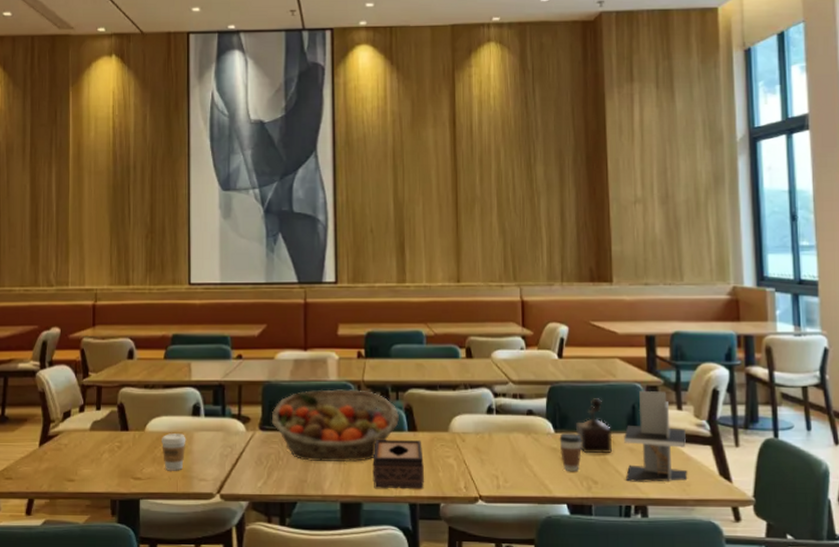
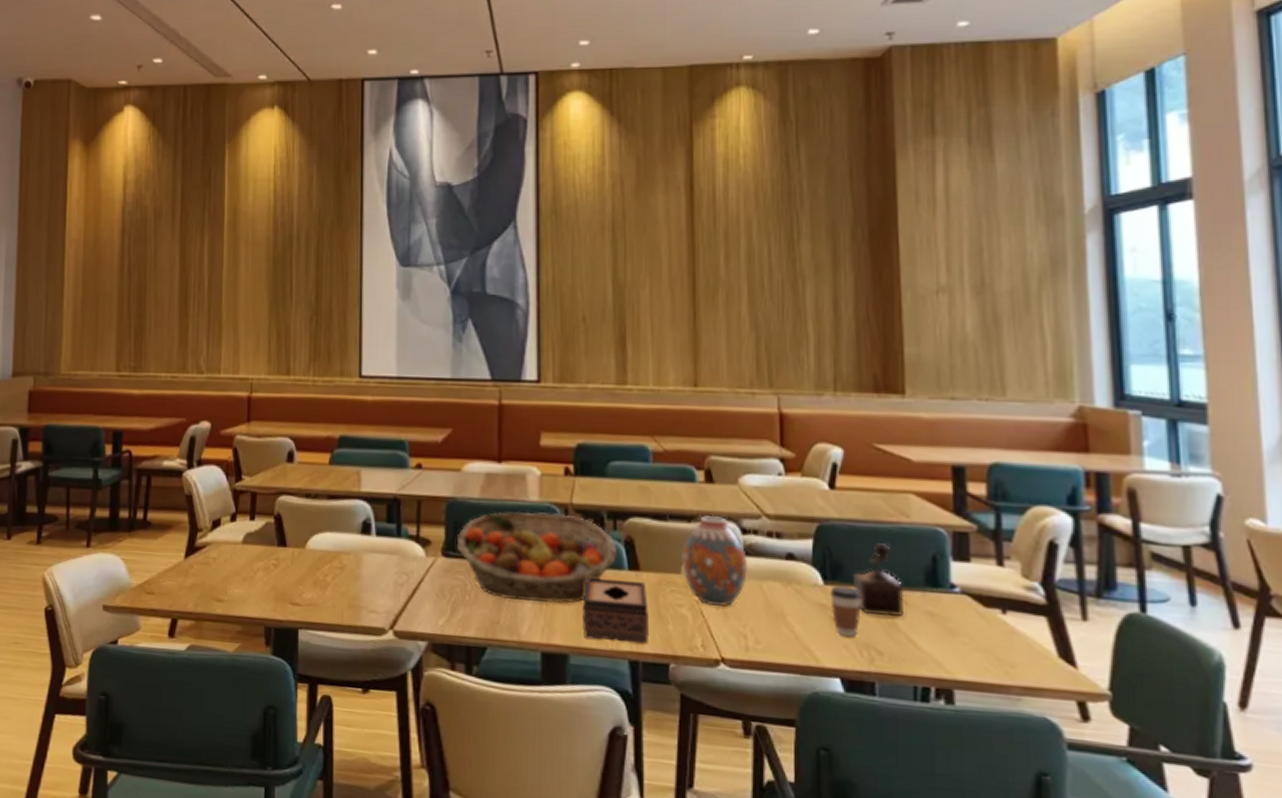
coffee cup: present [162,433,186,471] -> none [325,553,354,599]
vase: none [449,383,499,456] -> present [682,515,749,607]
napkin holder: present [624,391,688,483] -> none [920,538,1012,662]

